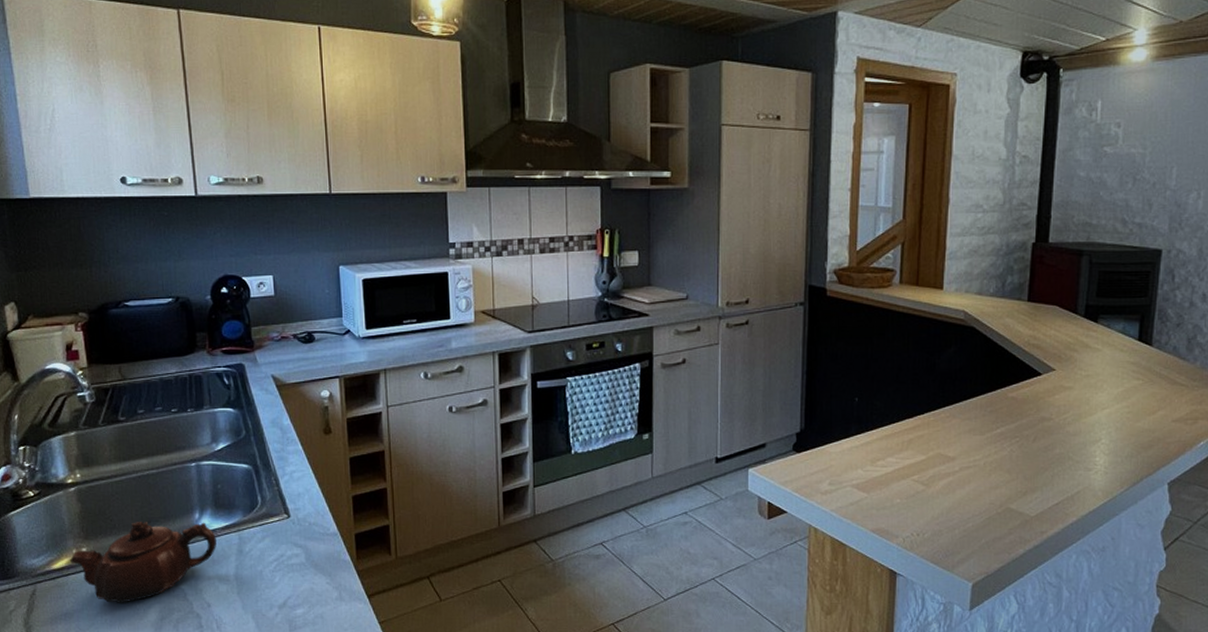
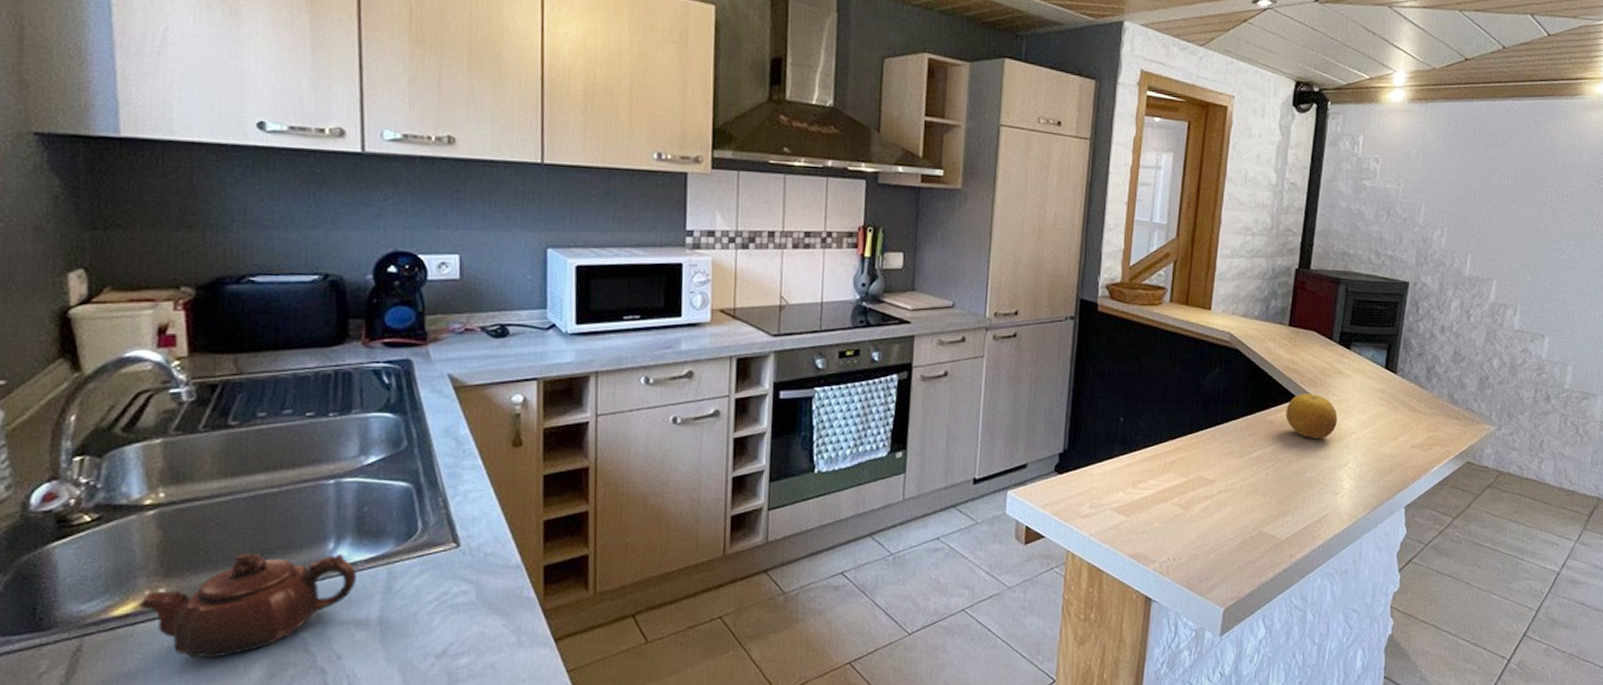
fruit: none [1029,369,1087,415] -> present [1286,394,1338,440]

